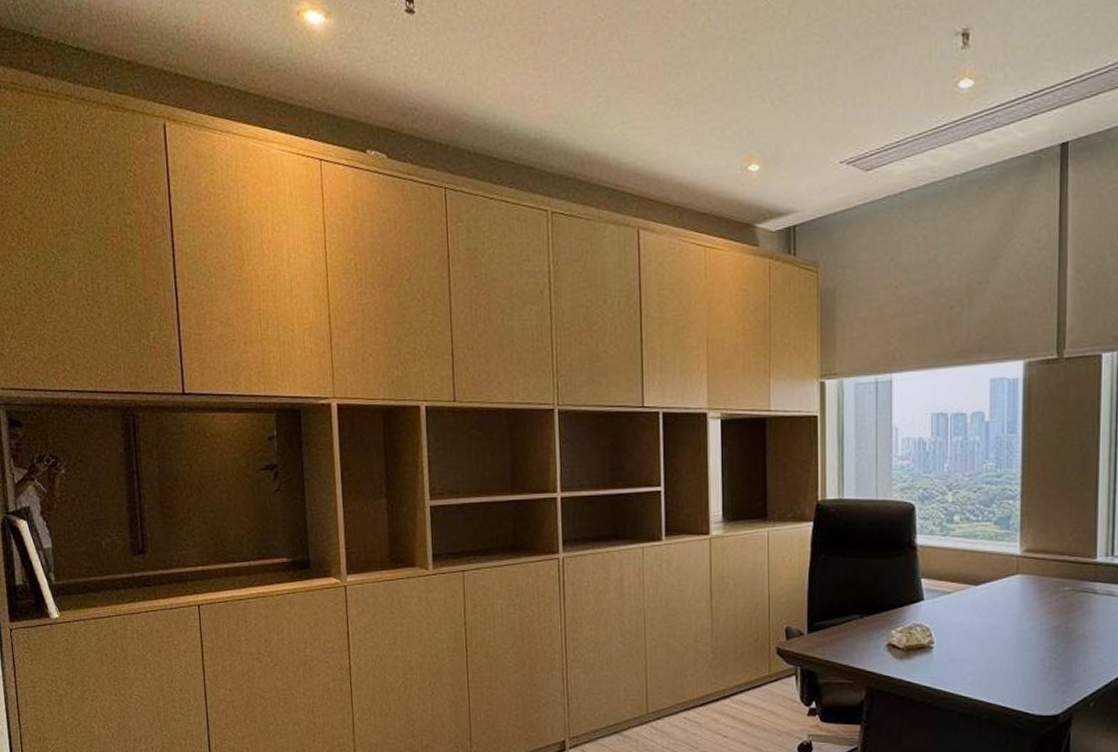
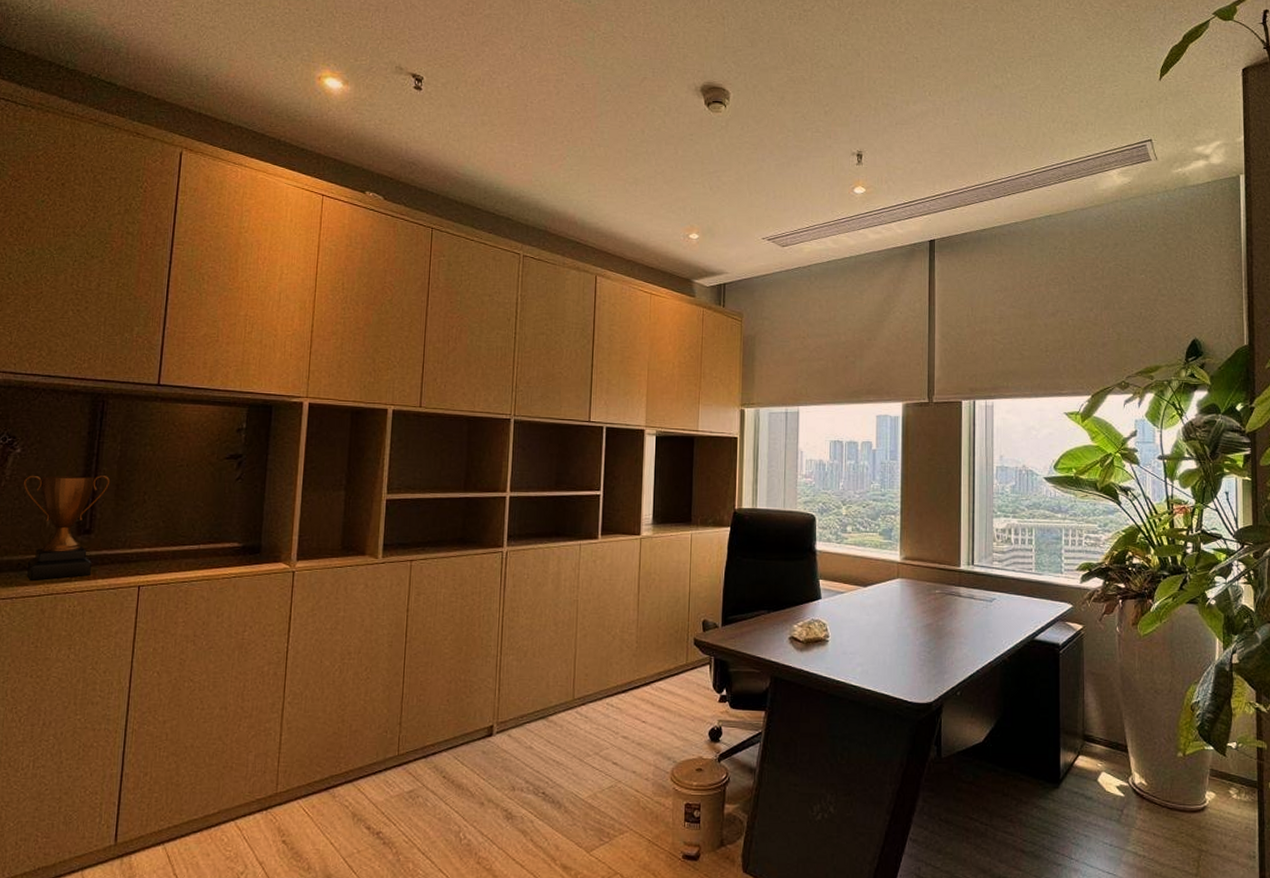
trophy: none [73,493,155,603] -> present [23,475,111,582]

